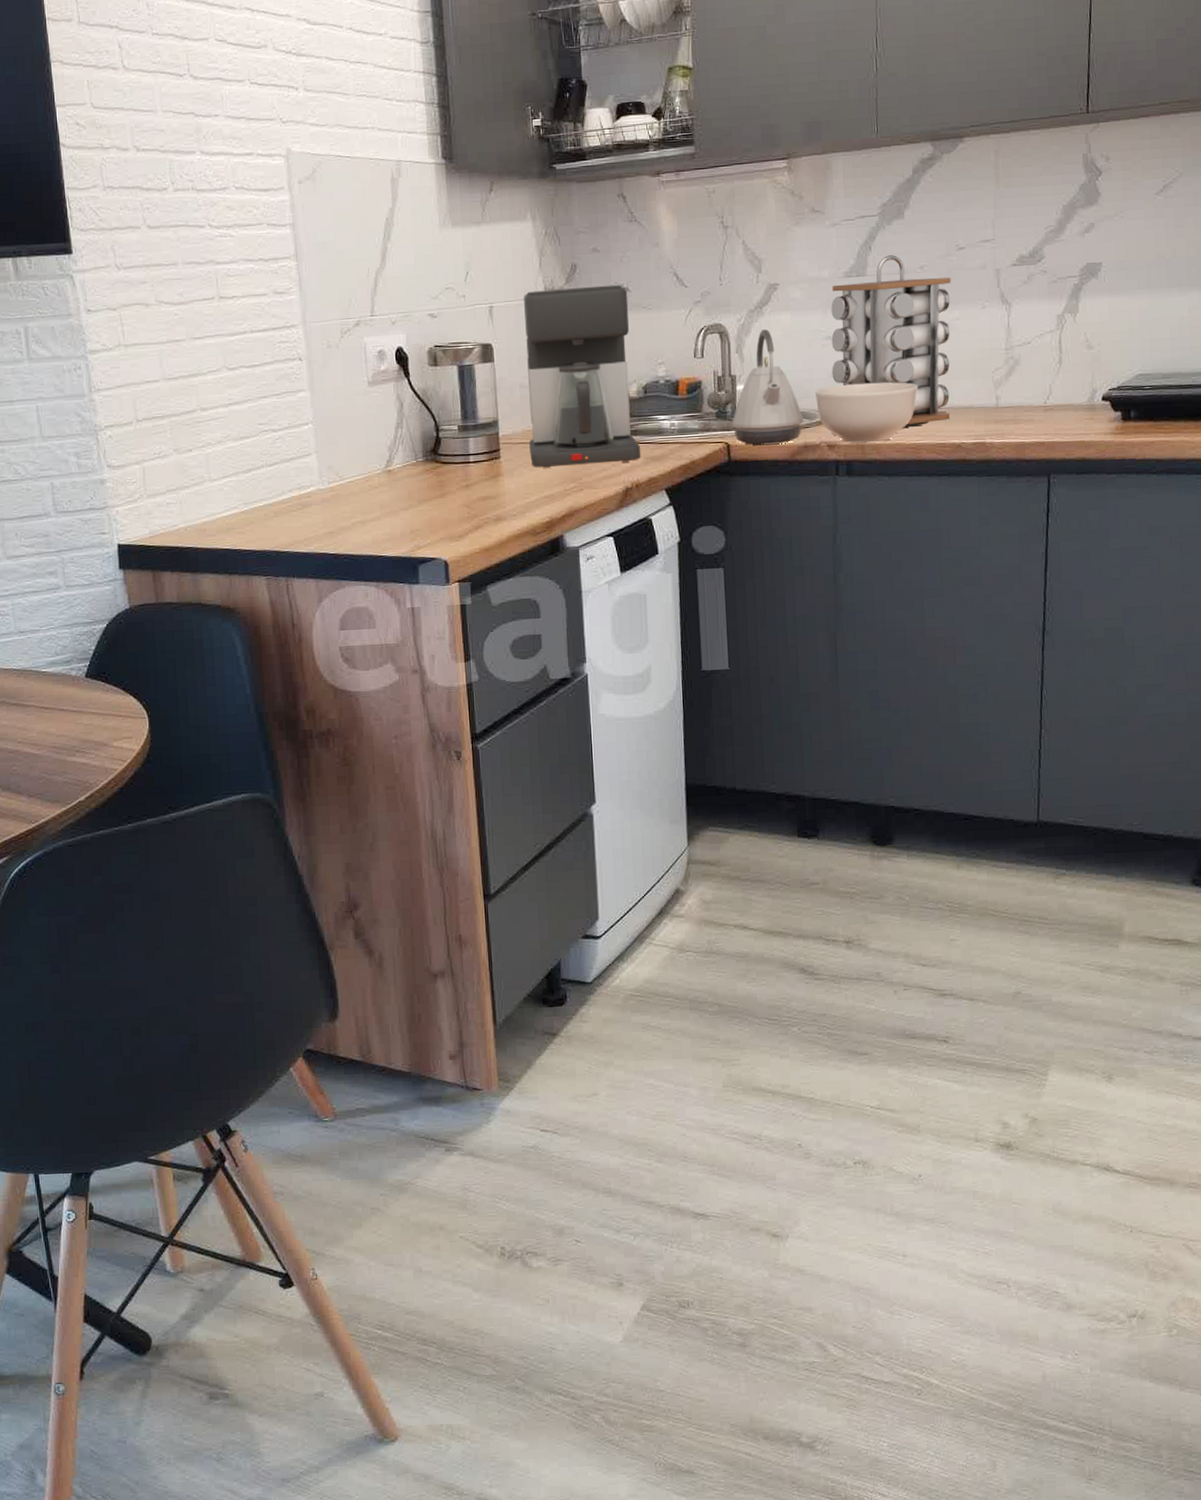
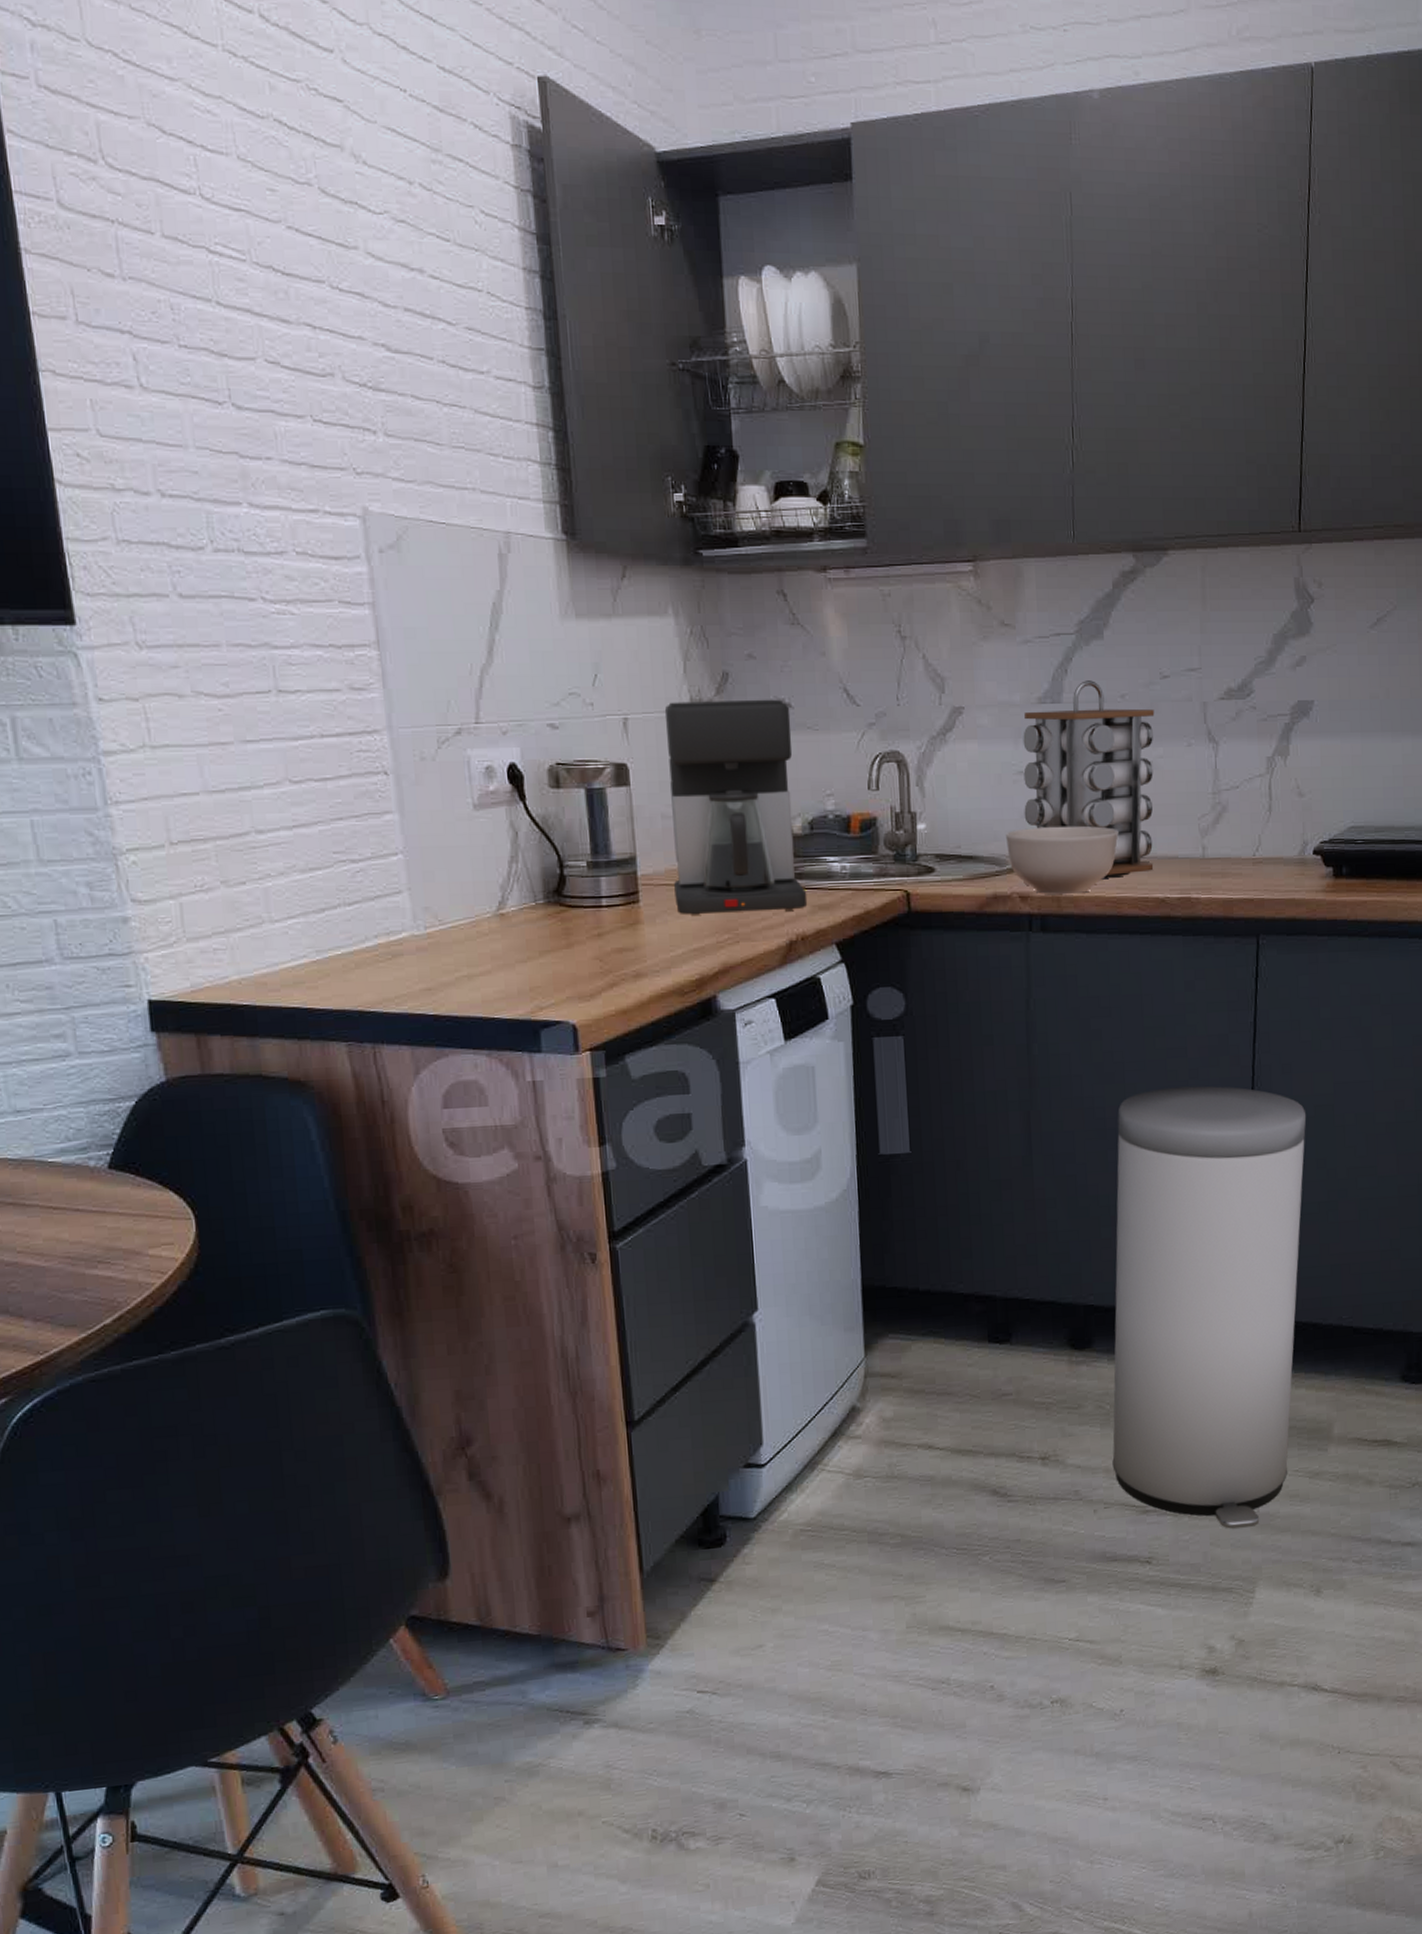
kettle: present [732,329,803,446] -> none [912,760,993,895]
pedal bin: none [911,610,1097,1015] -> present [1112,1086,1307,1529]

